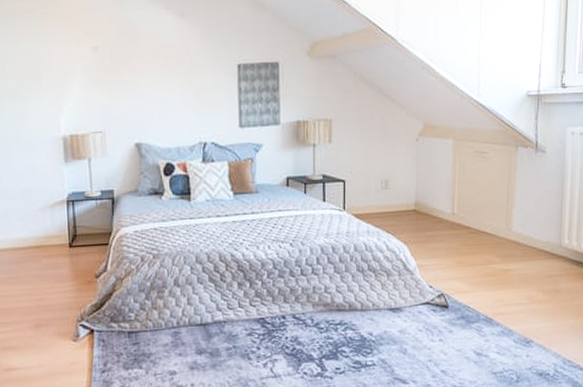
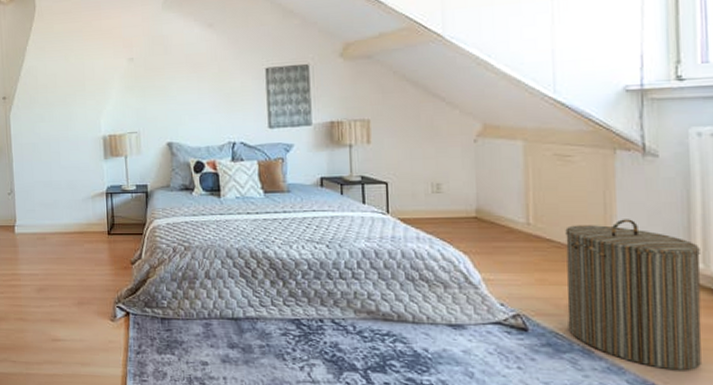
laundry hamper: none [477,206,567,328] -> present [565,219,702,371]

